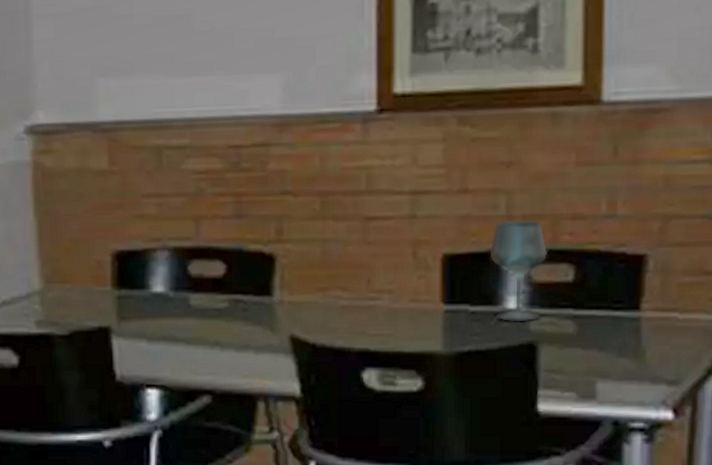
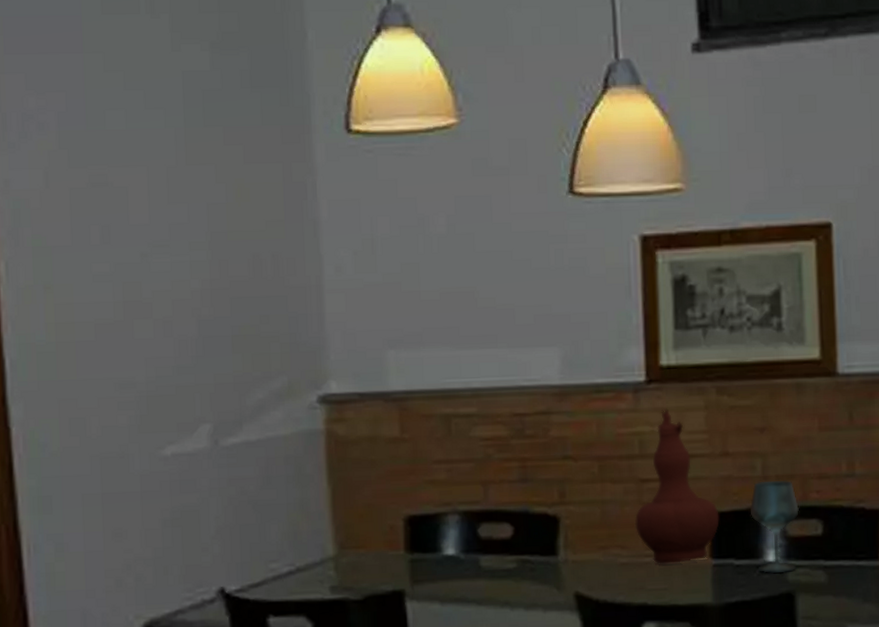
decorative vase: none [359,140,454,308] -> present [635,408,720,564]

